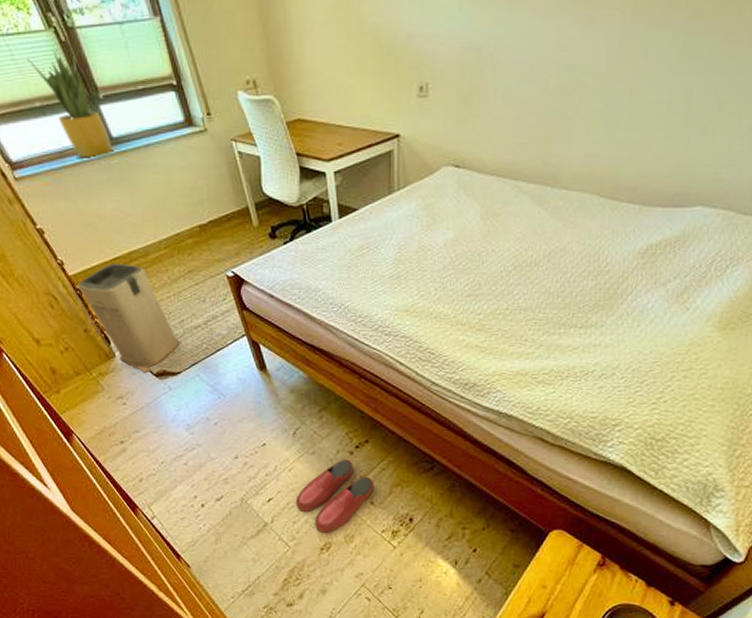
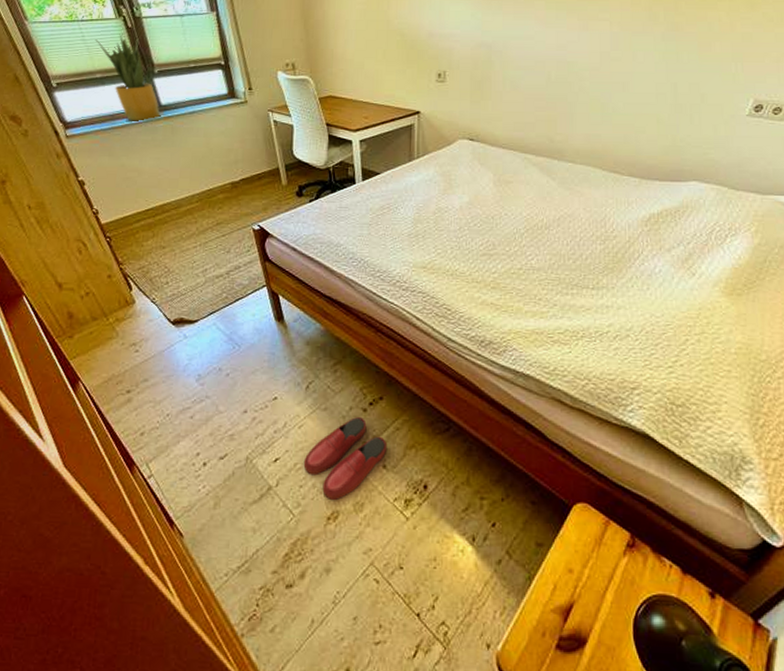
laundry basket: present [77,262,179,372] -> none [108,213,200,320]

